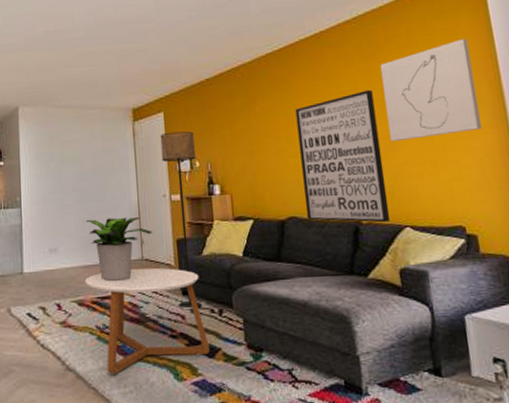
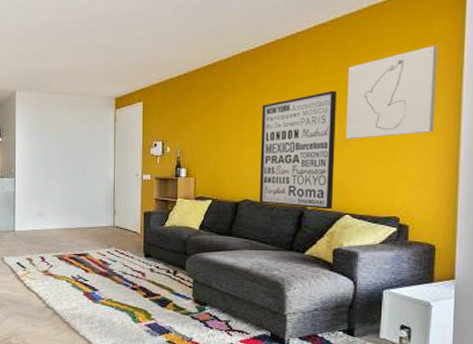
coffee table: present [84,267,210,374] -> none [64,233,163,313]
potted plant: present [86,216,152,281] -> none [69,191,124,242]
floor lamp: present [160,131,203,309] -> none [138,120,168,268]

